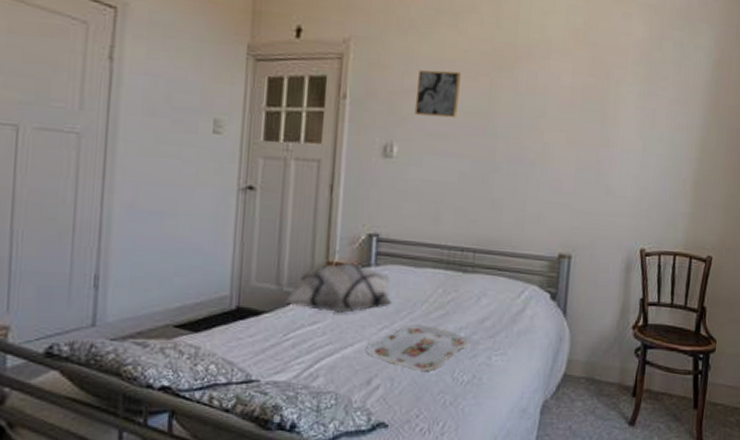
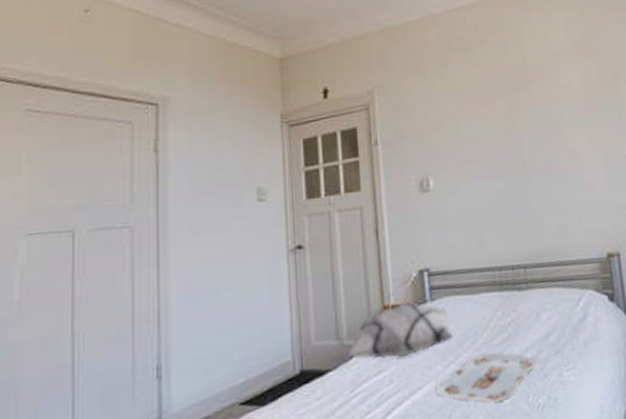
wall art: present [414,70,461,118] -> none [441,99,484,147]

